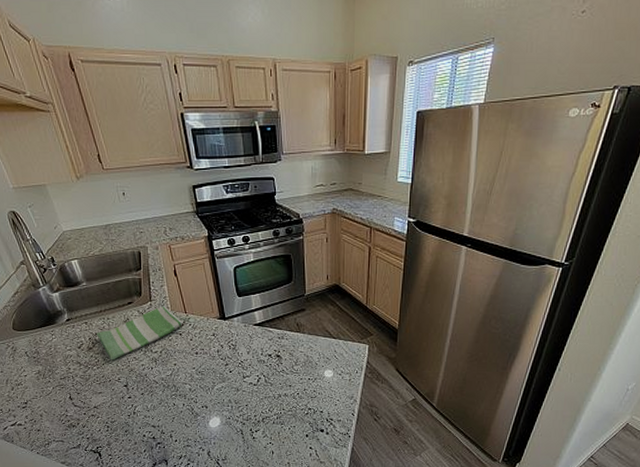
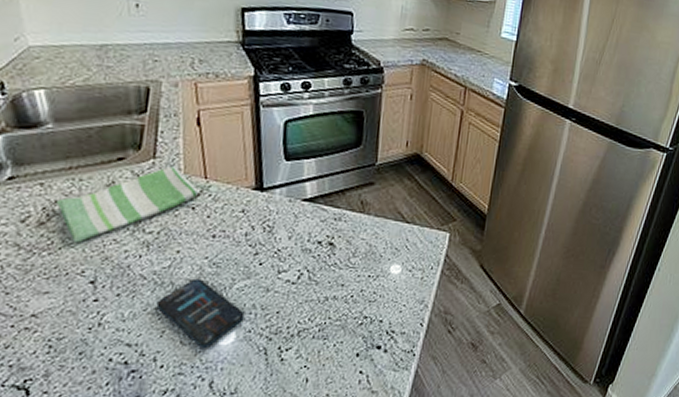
smartphone: none [166,382,224,429] -> present [156,278,245,348]

